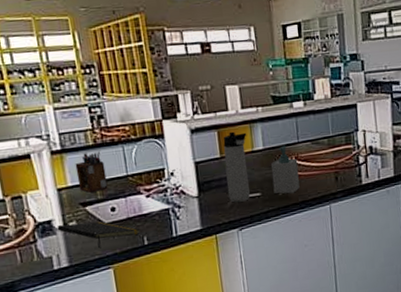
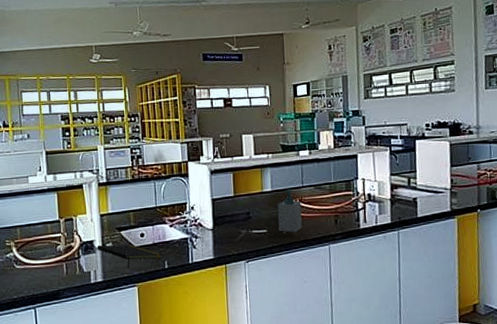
desk organizer: present [75,151,108,194] -> none [116,185,140,220]
thermos bottle: present [223,131,250,203] -> none [237,174,258,237]

